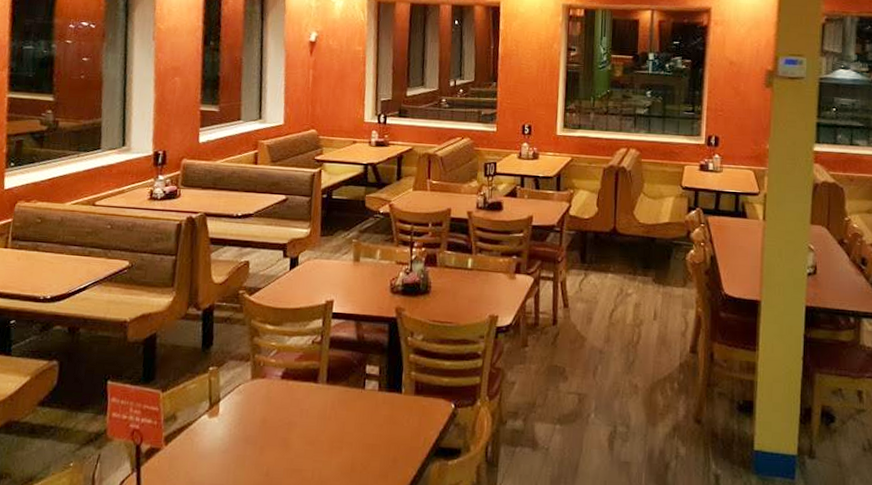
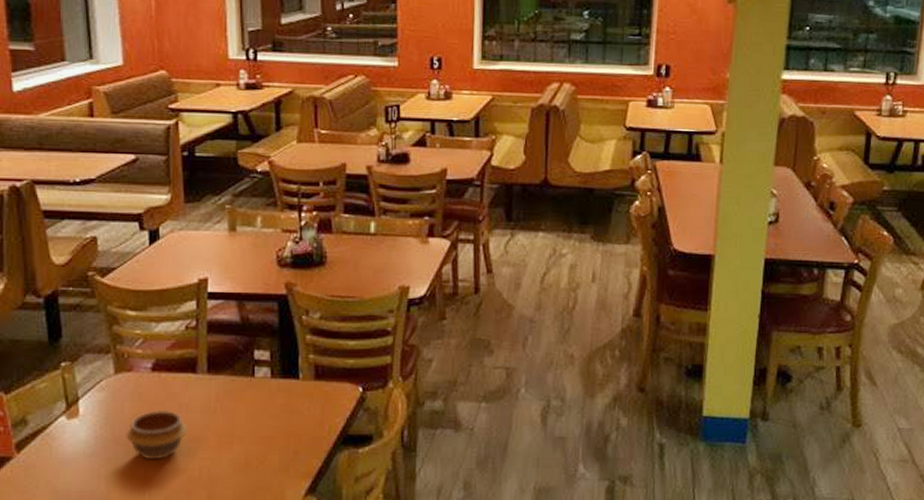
bowl: none [254,413,306,460] -> present [126,409,188,460]

